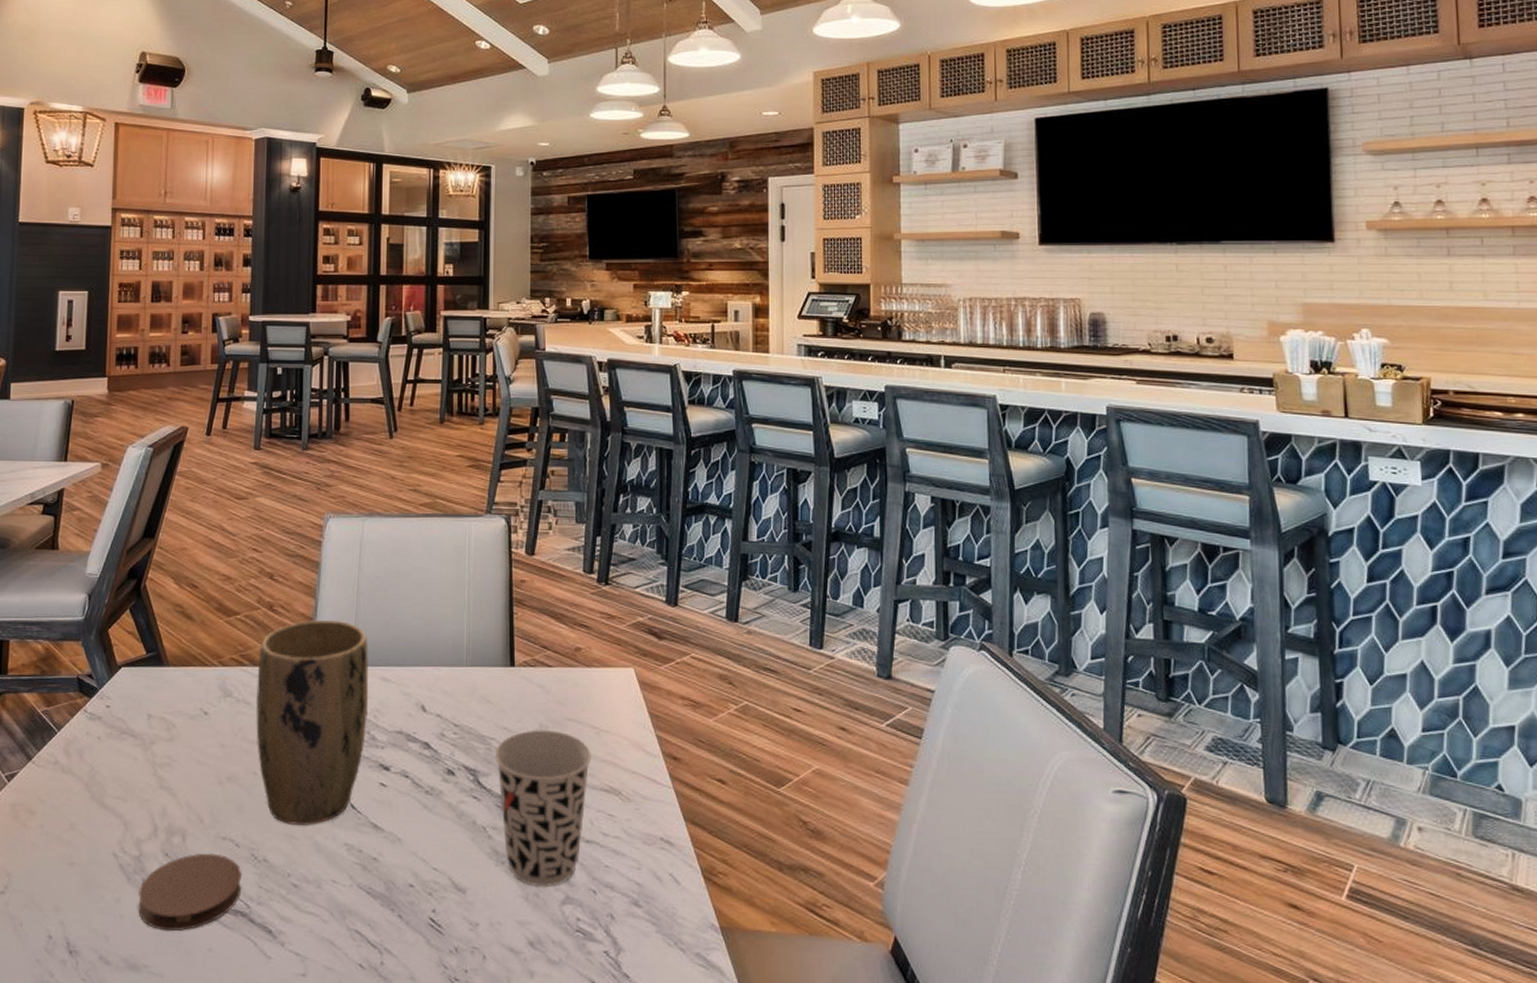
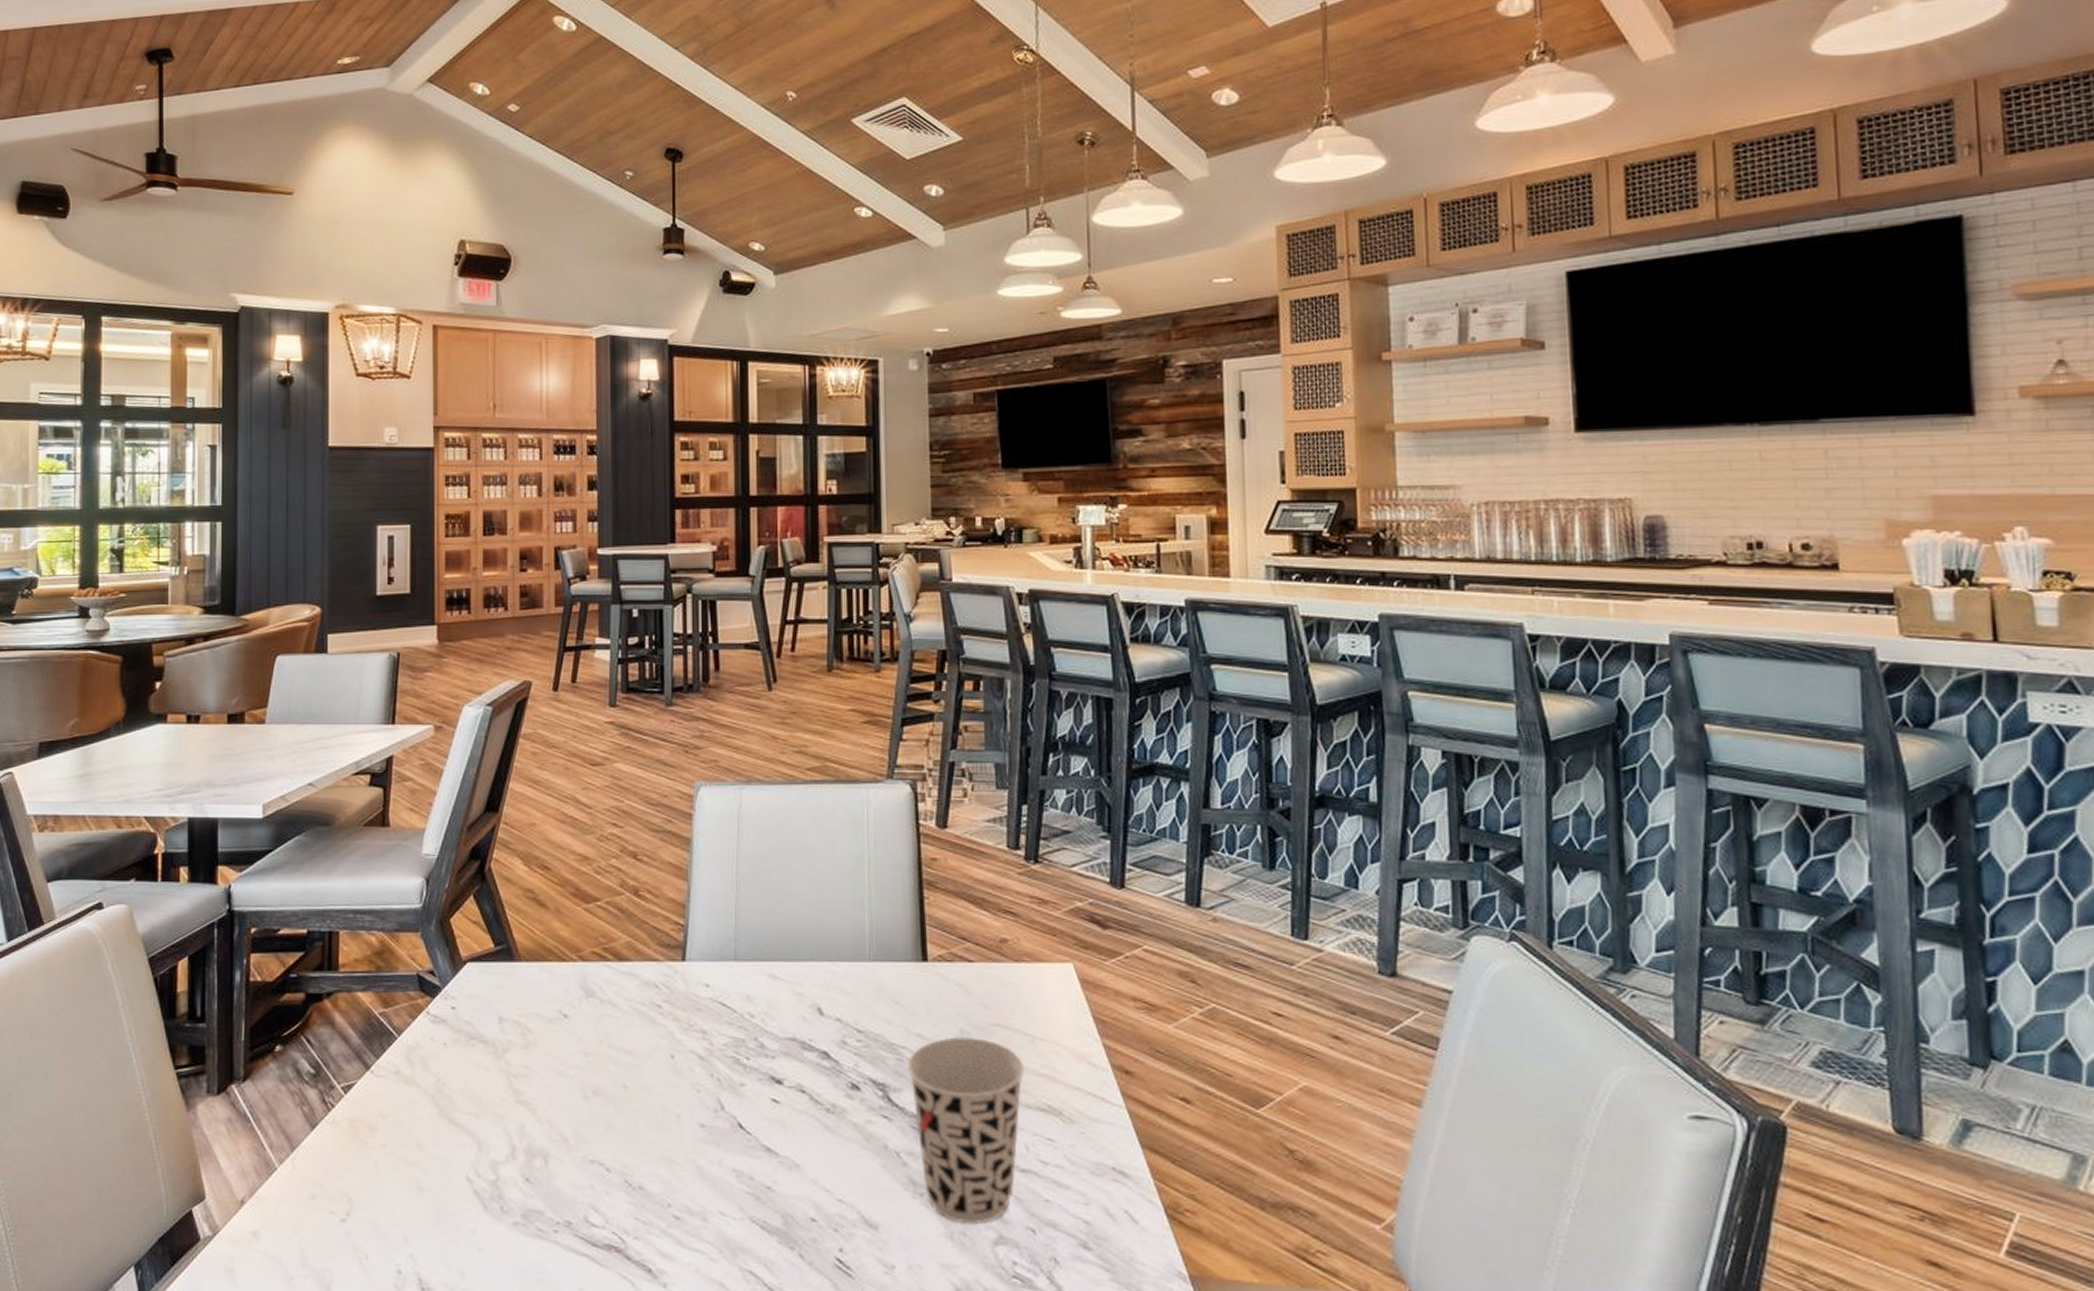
coaster: present [138,853,242,932] -> none [497,1178,615,1268]
plant pot: present [255,619,369,825] -> none [622,906,755,1148]

